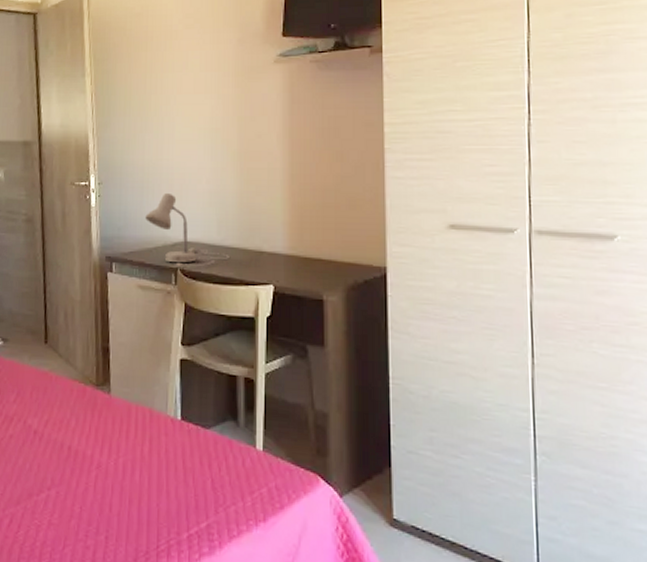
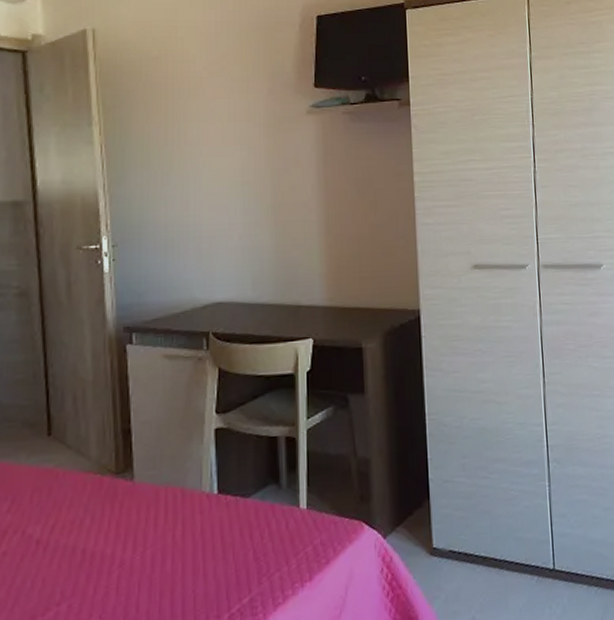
desk lamp: present [145,192,229,267] -> none [170,251,266,330]

